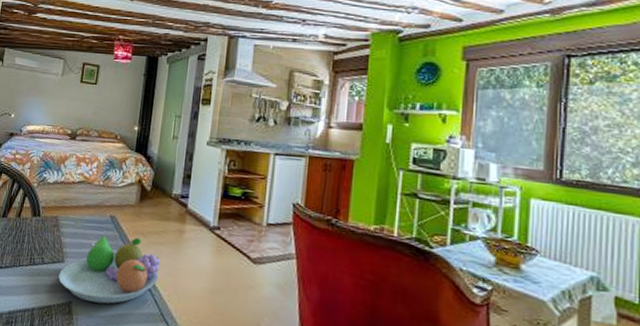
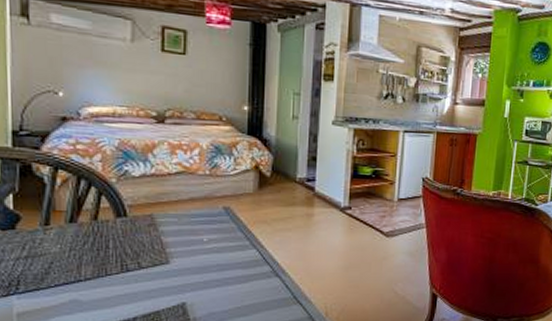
fruit bowl: present [58,235,160,304] -> none [164,227,288,299]

